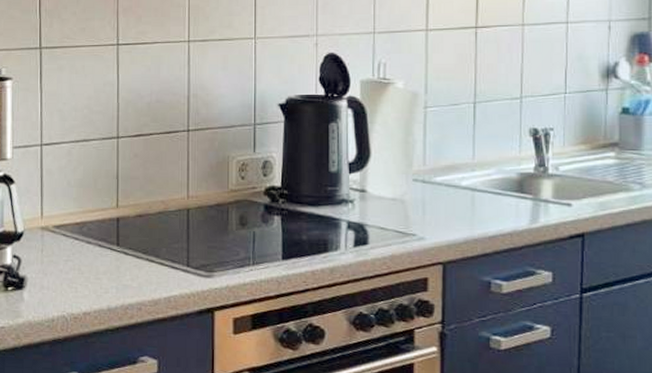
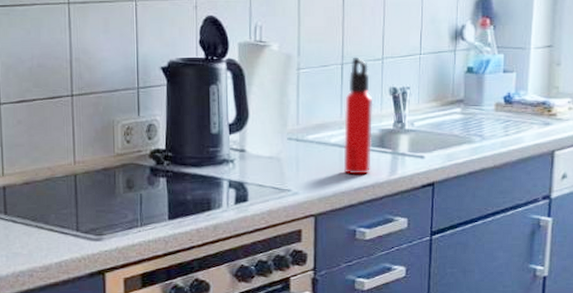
water bottle: none [476,95,511,221] -> present [343,57,373,175]

